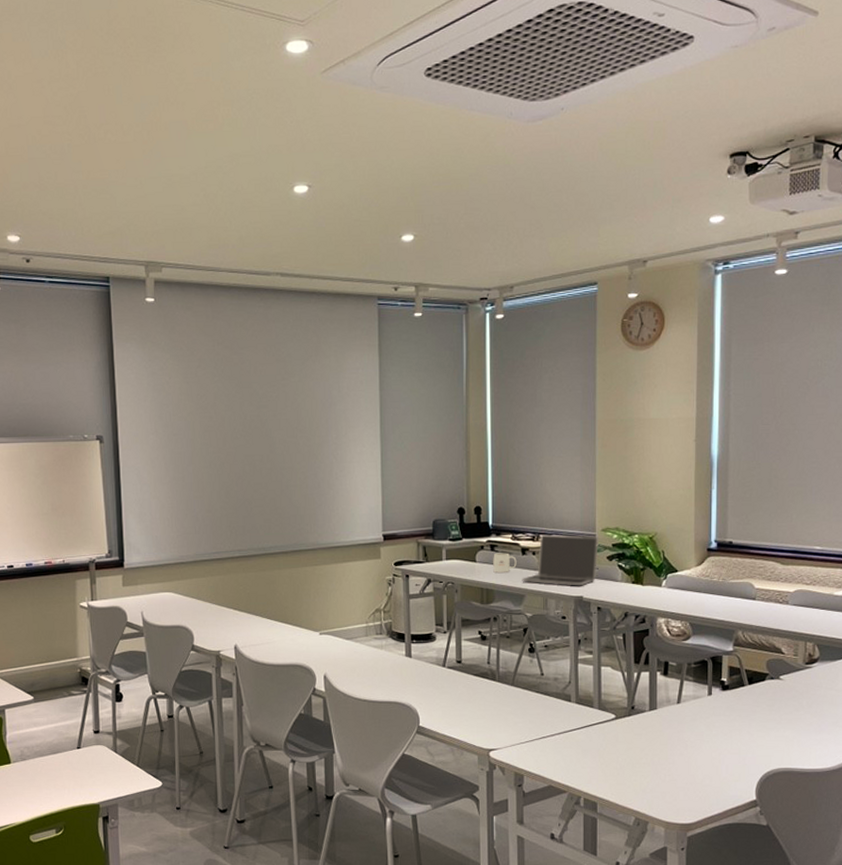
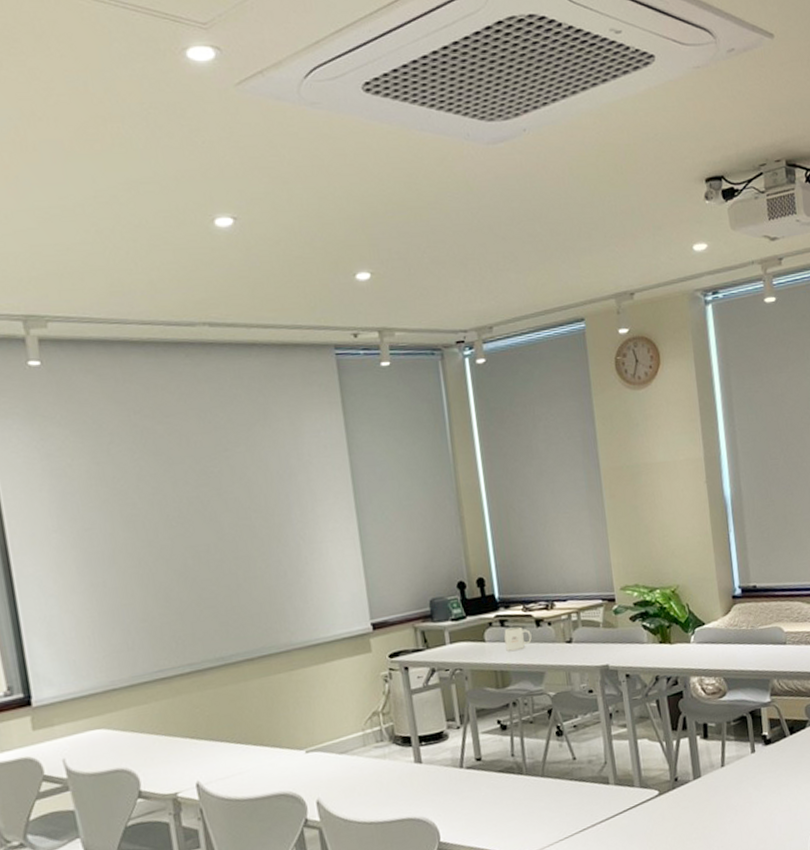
laptop: present [522,534,599,586] -> none [539,597,621,658]

